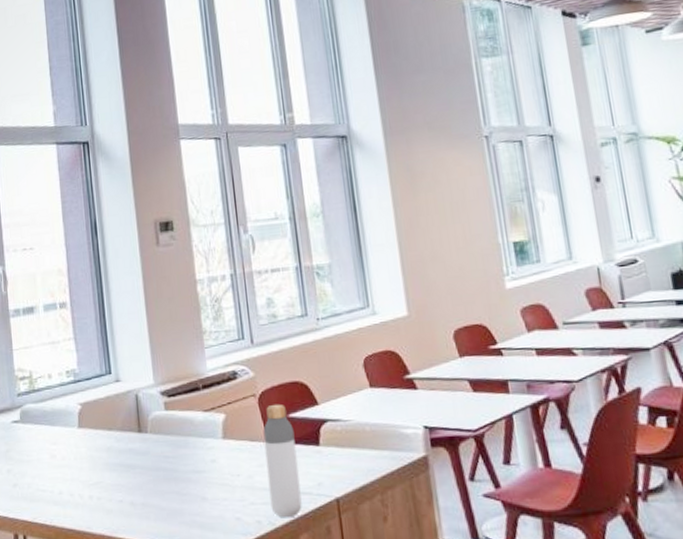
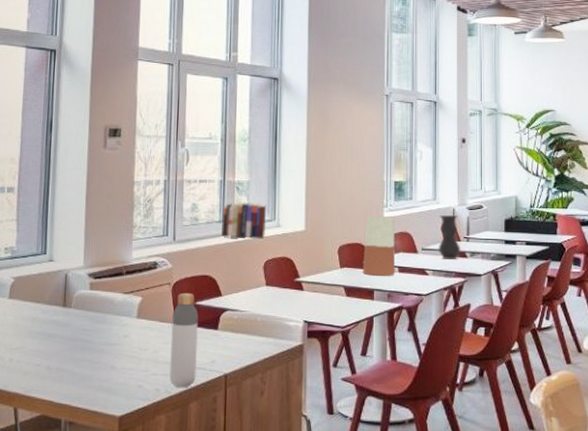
books: none [303,288,360,334] -> present [221,201,267,240]
vase: none [483,286,533,364] -> present [363,216,396,277]
vase: none [580,276,617,335] -> present [438,215,461,260]

